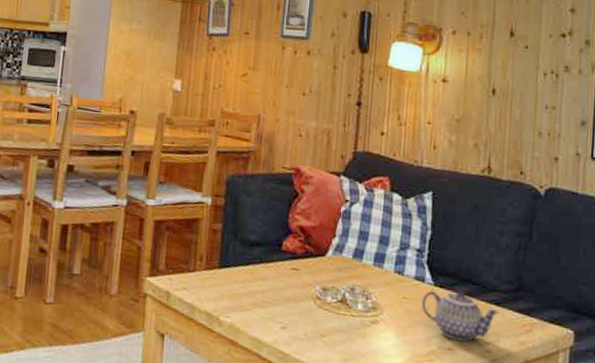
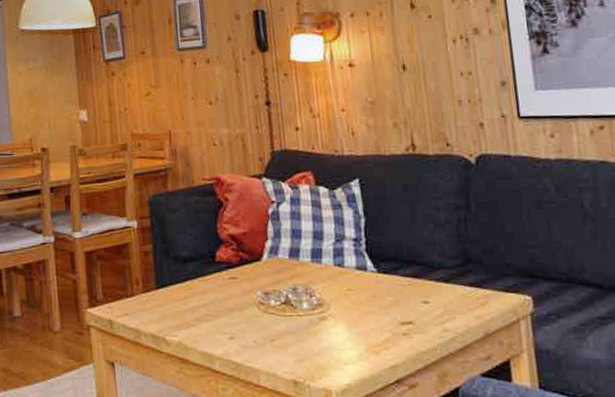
teapot: present [422,288,499,342] -> none [367,271,450,325]

